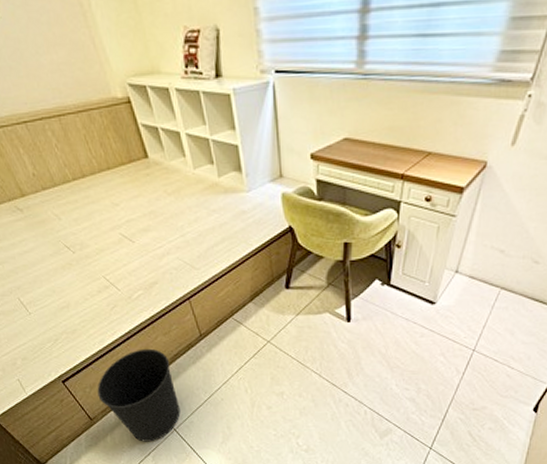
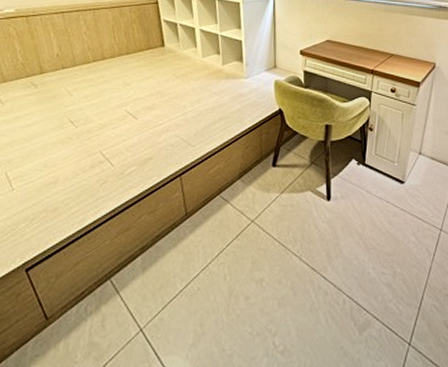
wastebasket: present [97,348,181,442] -> none [62,229,152,348]

